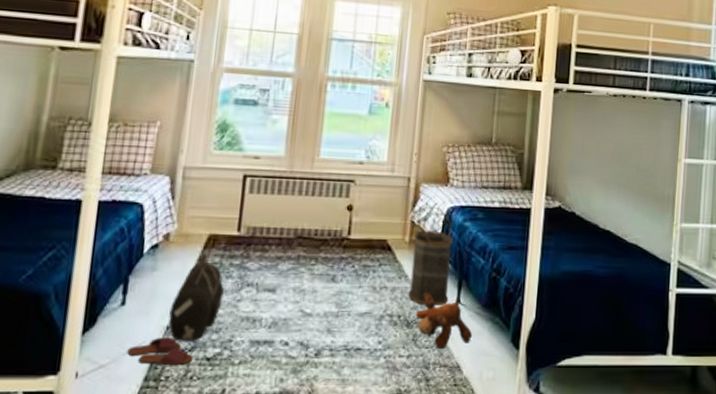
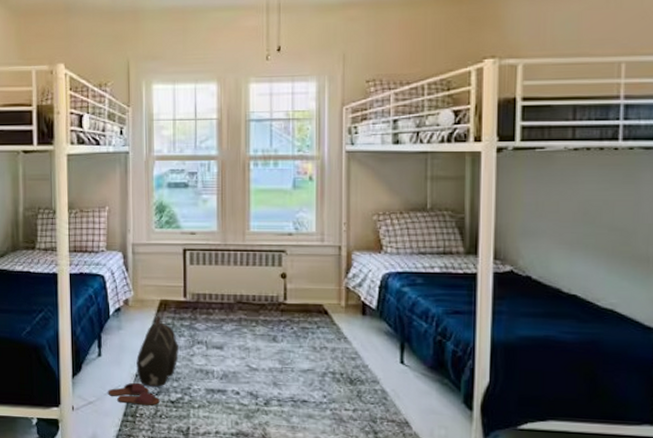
basket: present [408,206,453,305] -> none [348,273,391,366]
stuffed animal: present [415,293,473,349] -> none [358,353,420,406]

